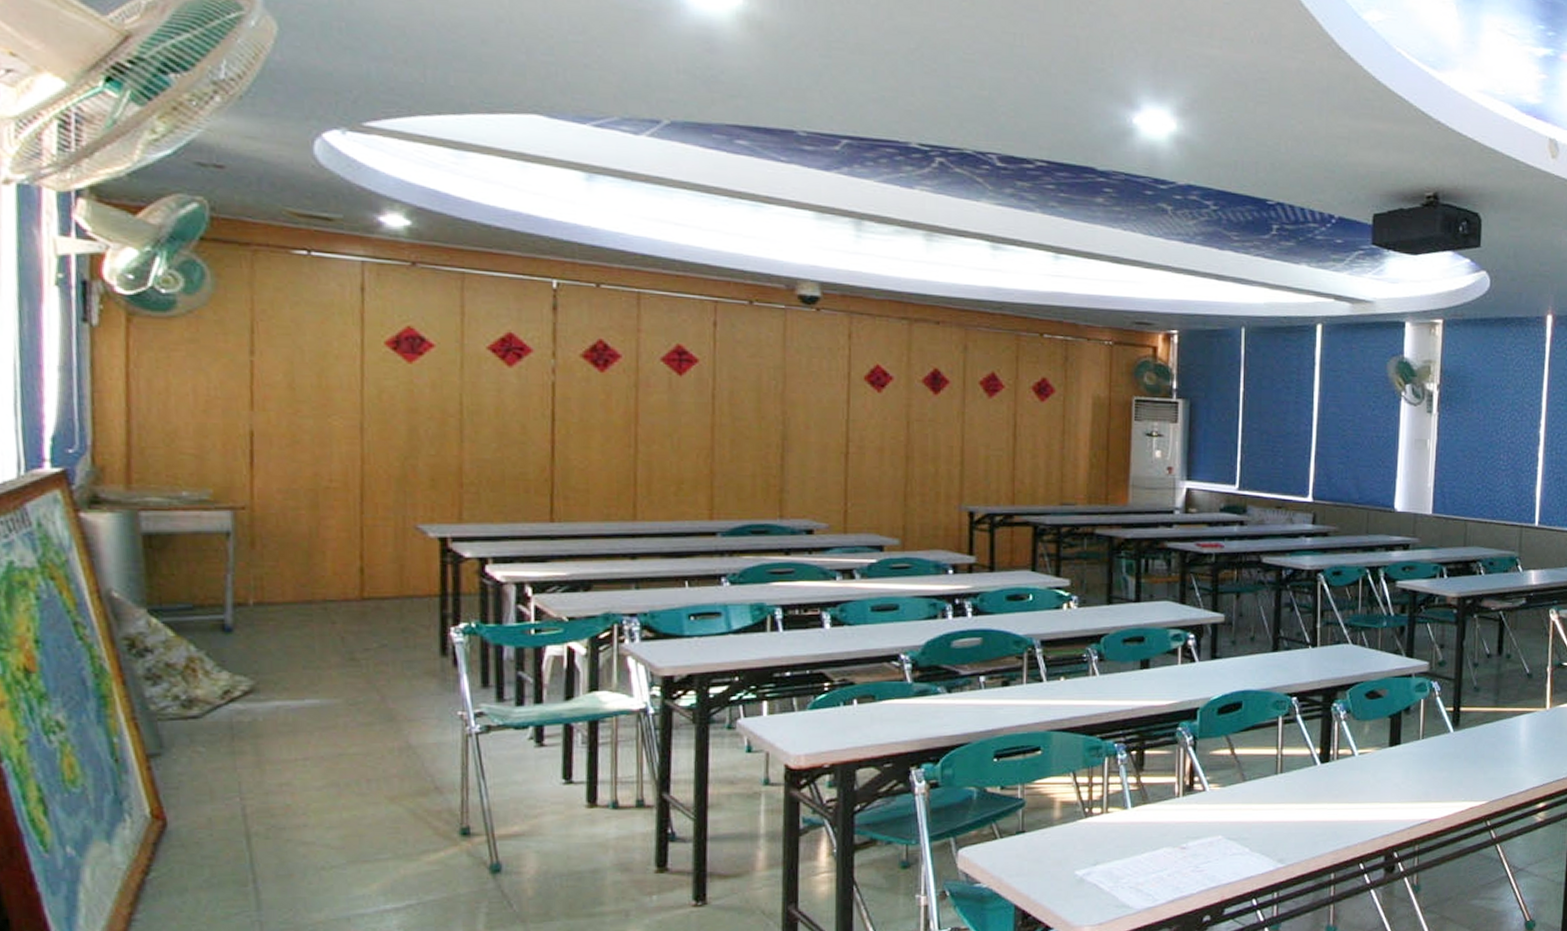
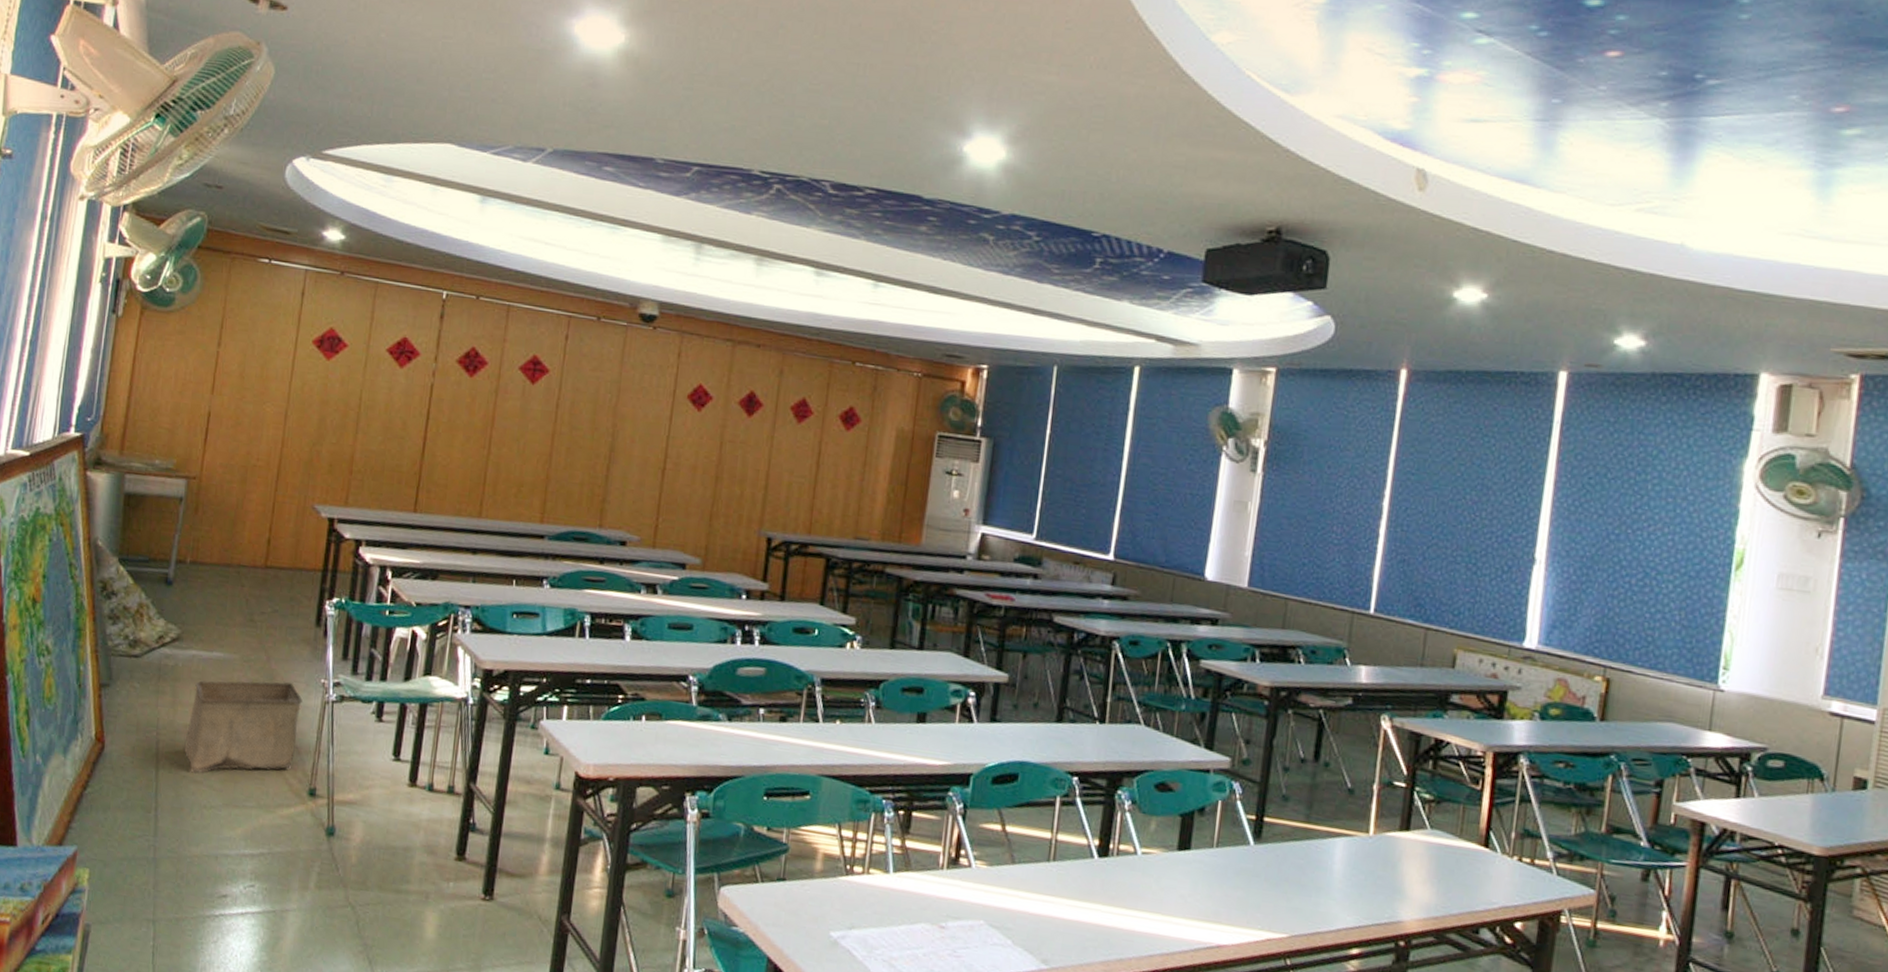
storage bin: none [281,721,437,835] -> present [183,680,303,774]

